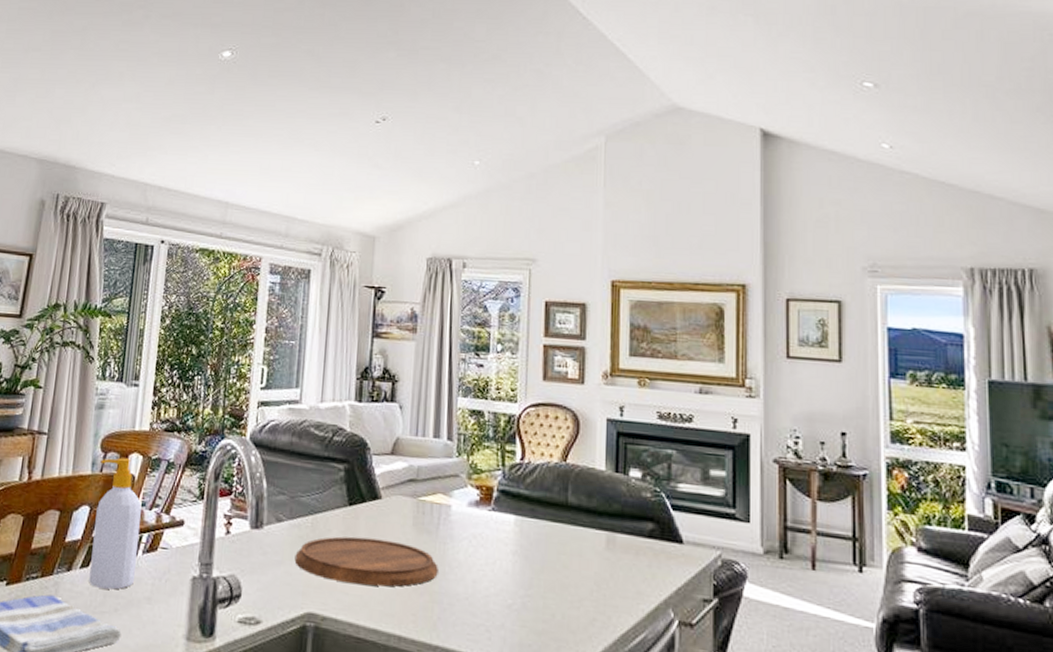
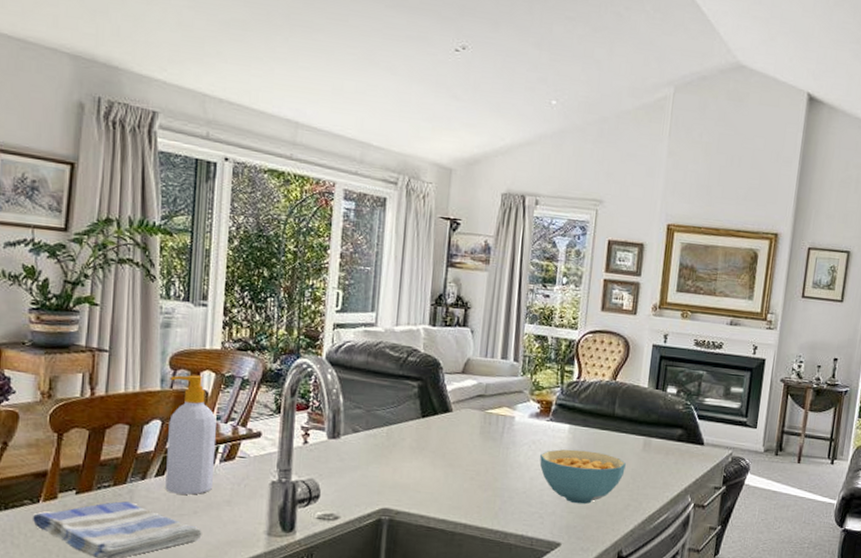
cutting board: present [294,536,438,587] -> none [370,444,501,485]
cereal bowl: none [482,545,586,617] -> present [539,449,626,505]

